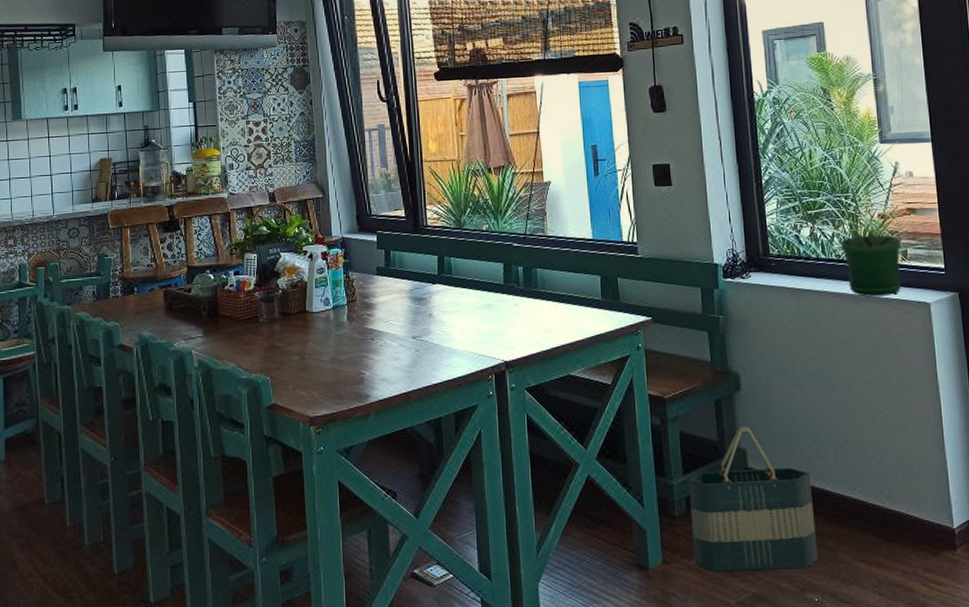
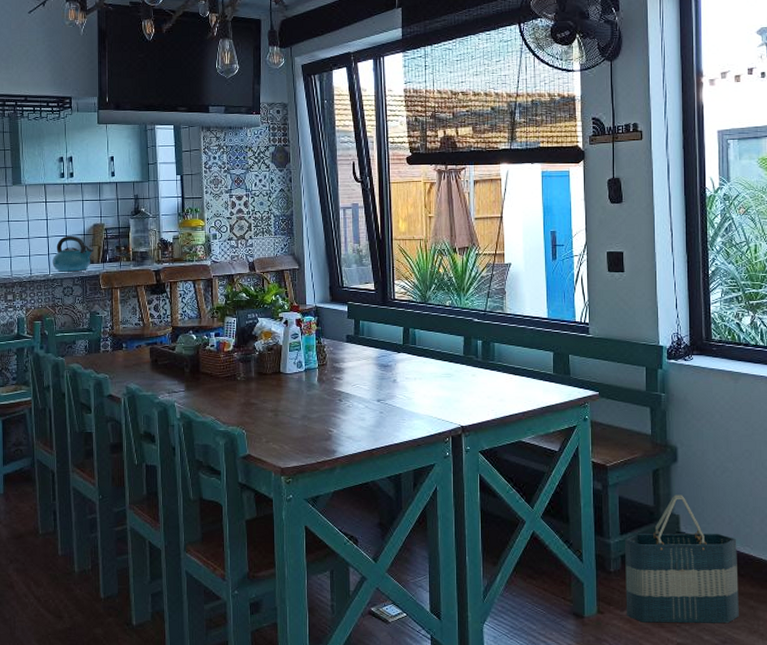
kettle: none [56,172,102,212] -> present [52,235,94,272]

